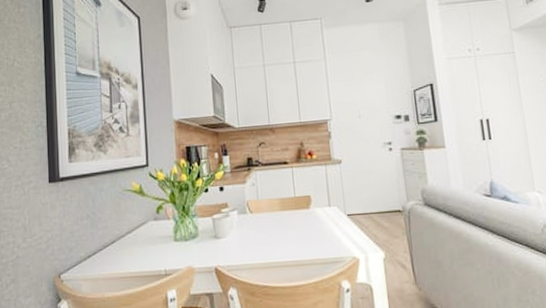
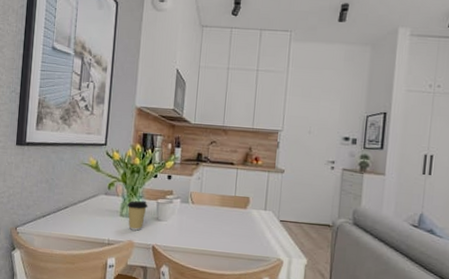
coffee cup: none [180,219,203,255] -> present [127,200,148,231]

